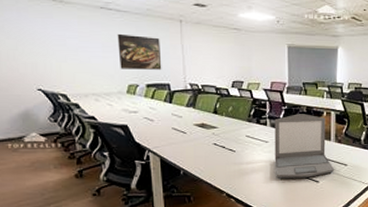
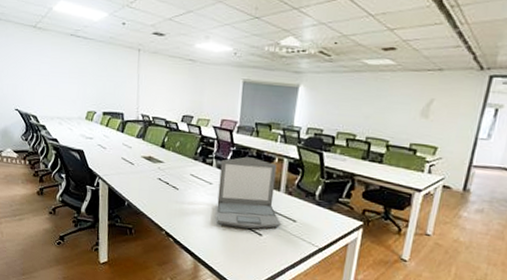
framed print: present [117,33,162,70] -> none [82,60,119,99]

